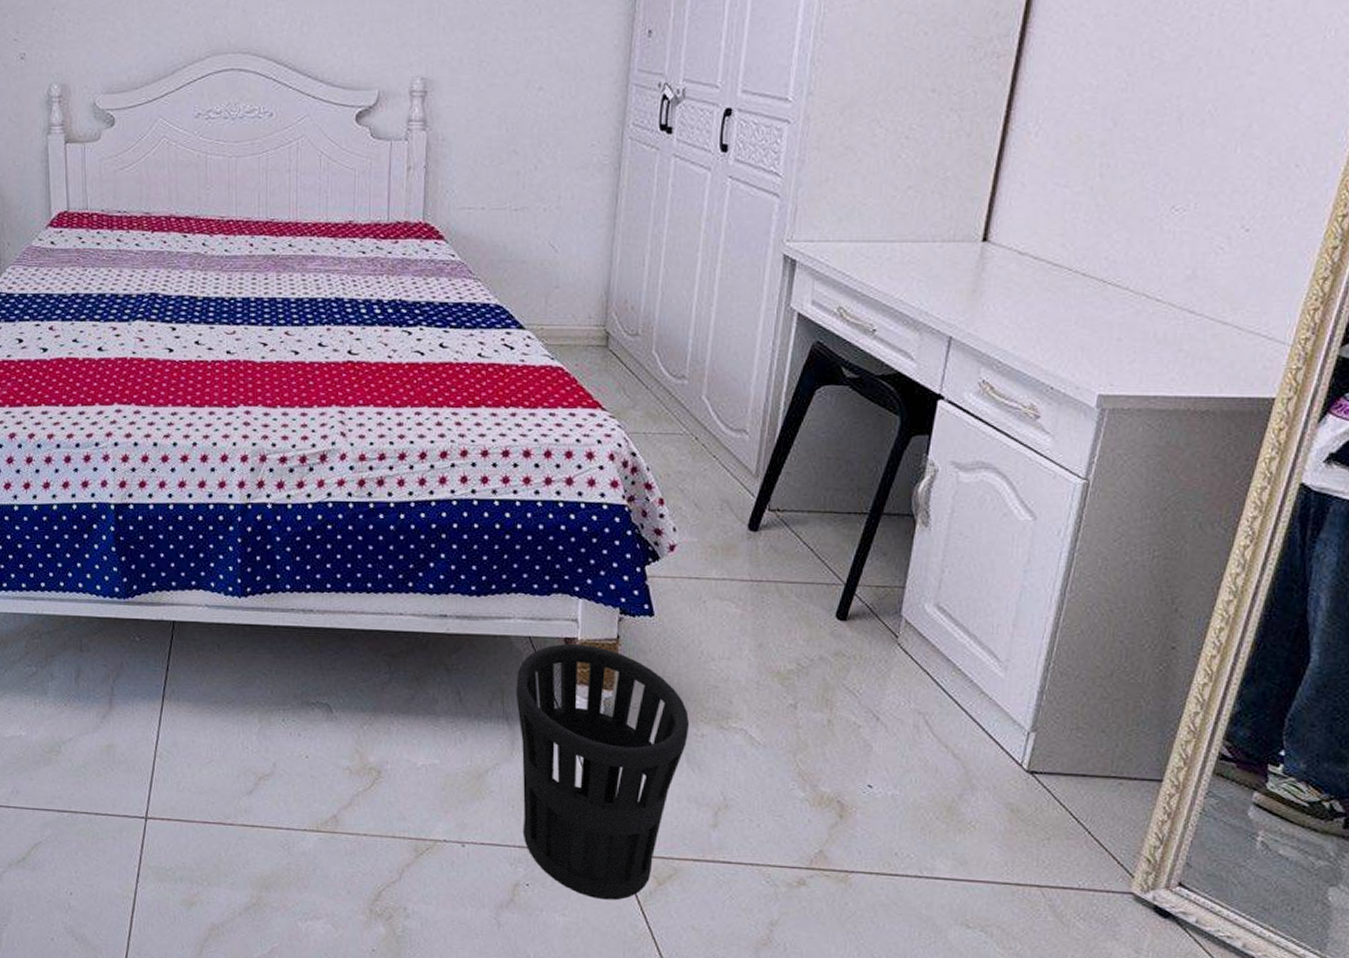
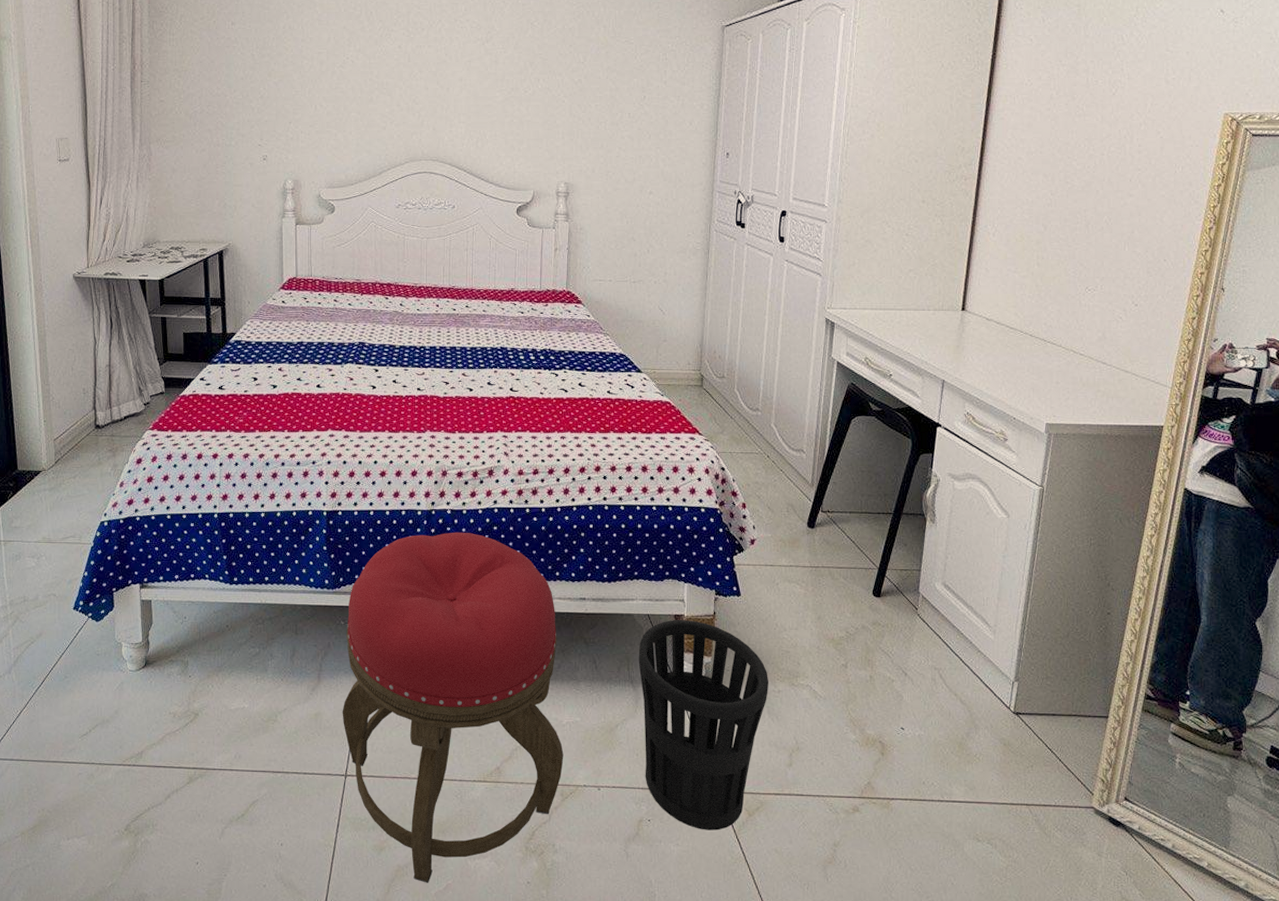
stool: none [140,531,418,945] -> present [342,532,564,883]

